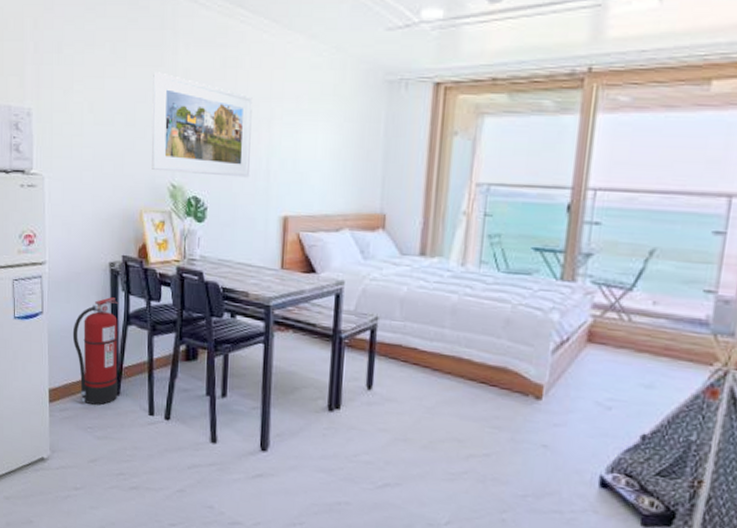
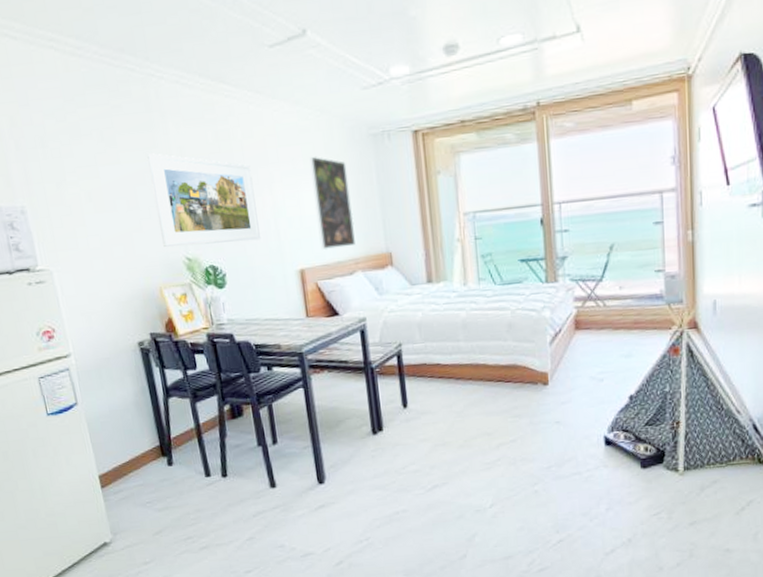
fire extinguisher: present [72,297,119,405] -> none [112,375,172,481]
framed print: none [309,96,354,201] -> present [308,155,355,251]

